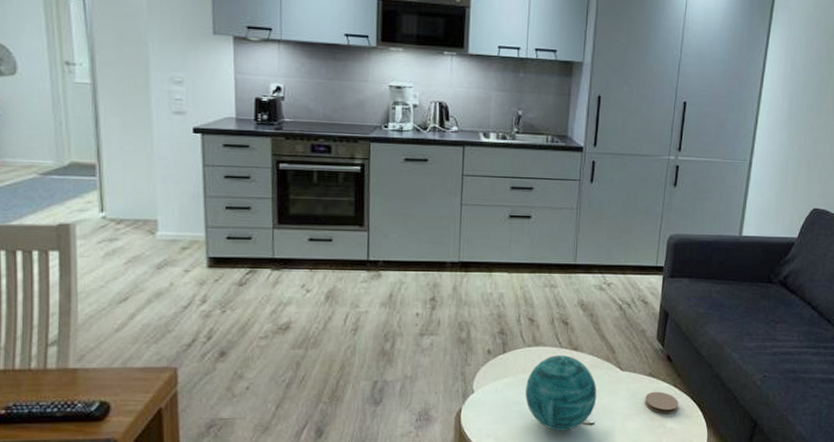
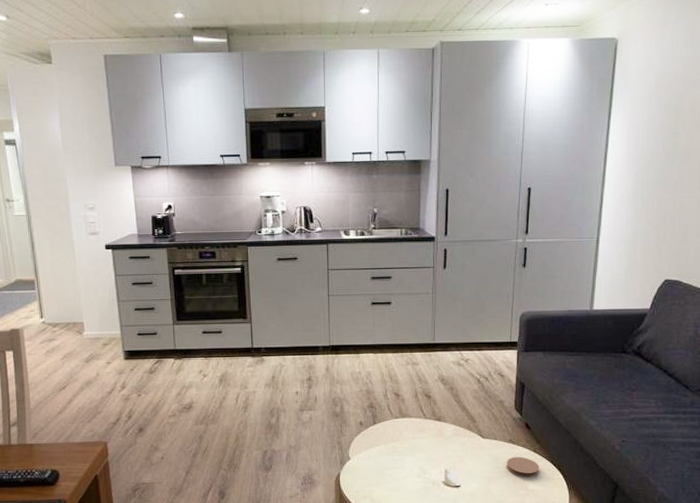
decorative orb: present [525,354,597,431] -> none [395,425,461,493]

